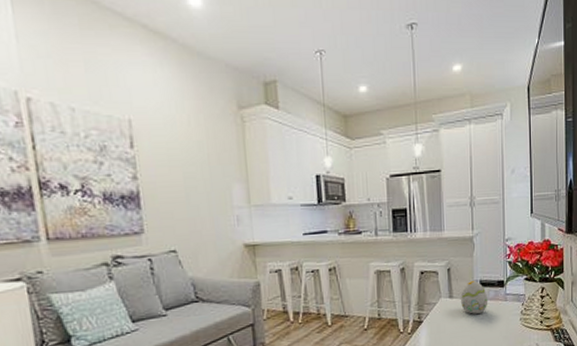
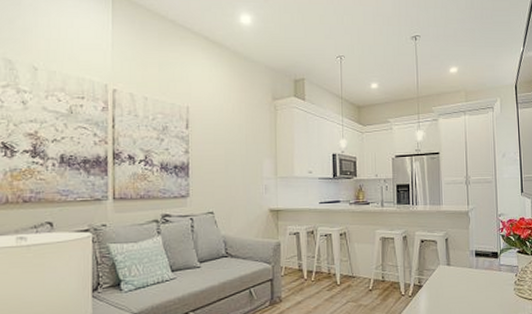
decorative egg: present [461,281,488,314] -> none [458,251,484,282]

